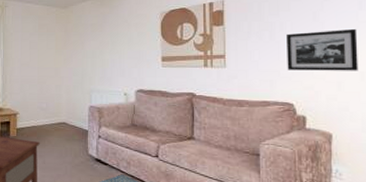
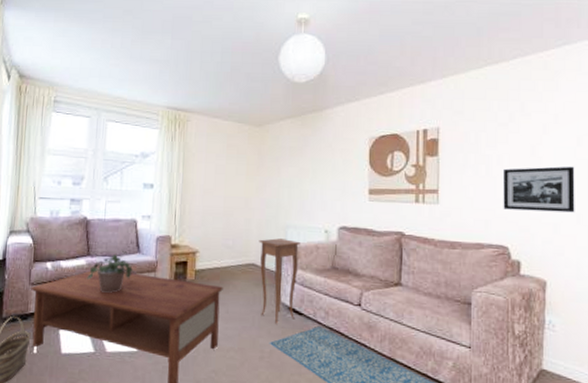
side table: none [68,101,103,173] -> present [259,238,300,324]

